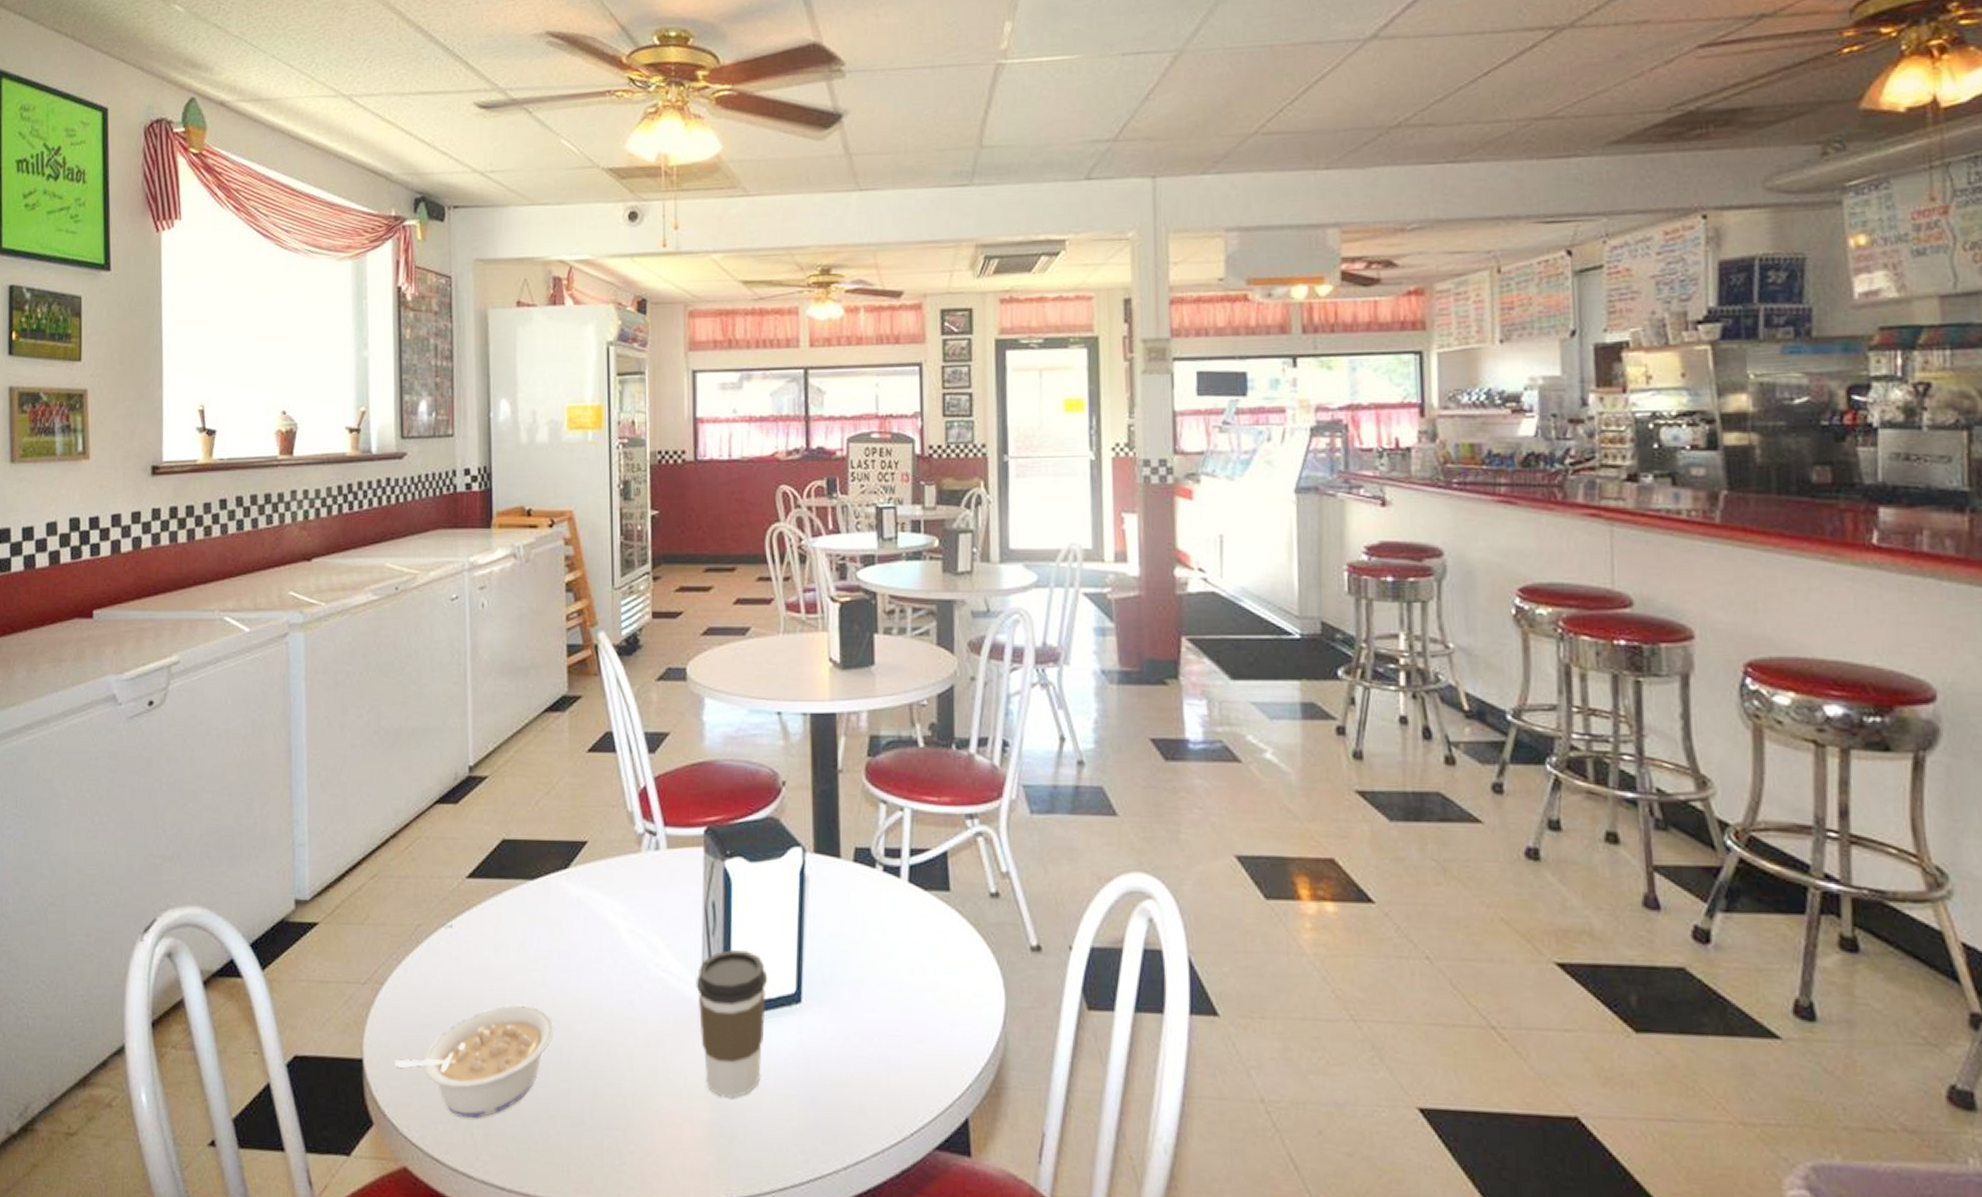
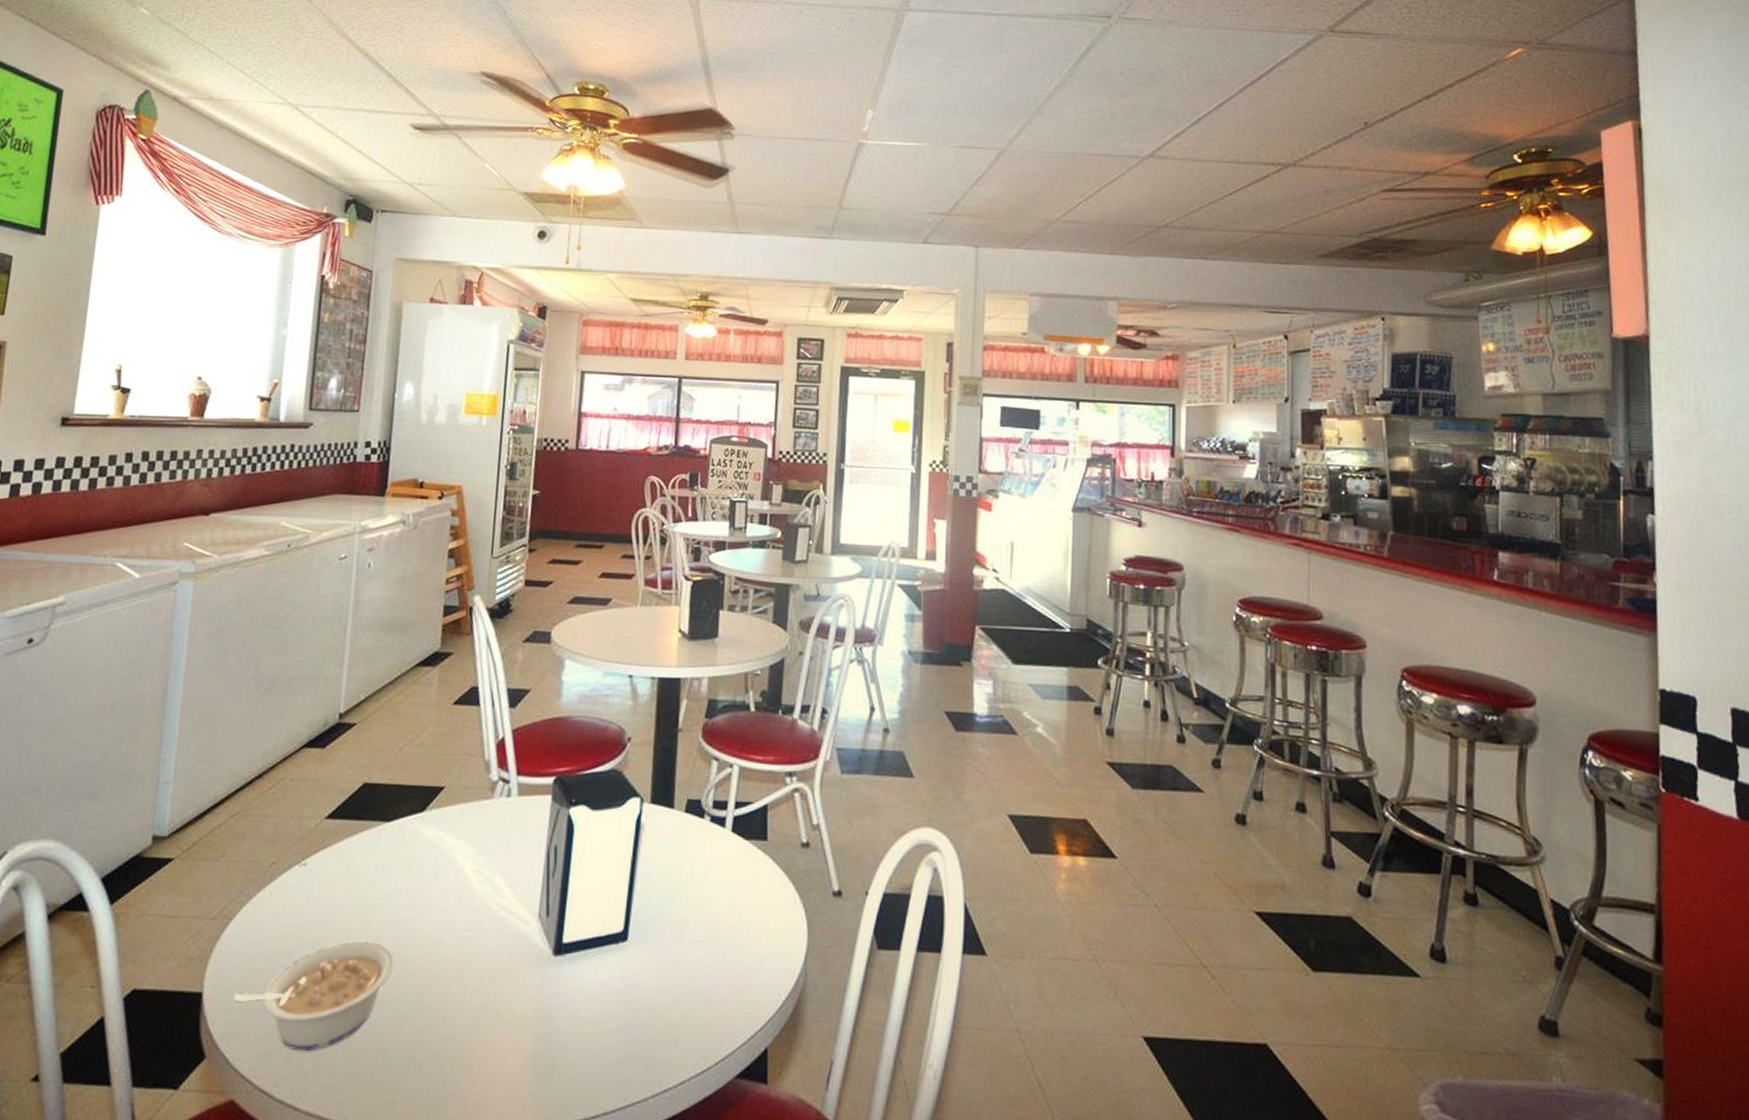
coffee cup: present [696,949,768,1098] -> none [532,890,599,1030]

